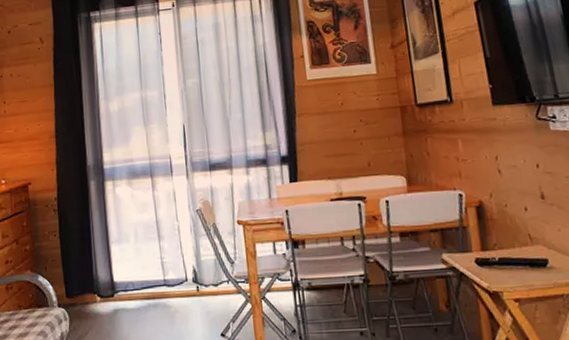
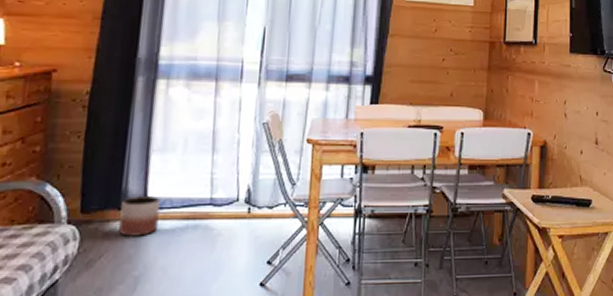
planter: none [95,281,126,316] -> present [119,196,160,236]

